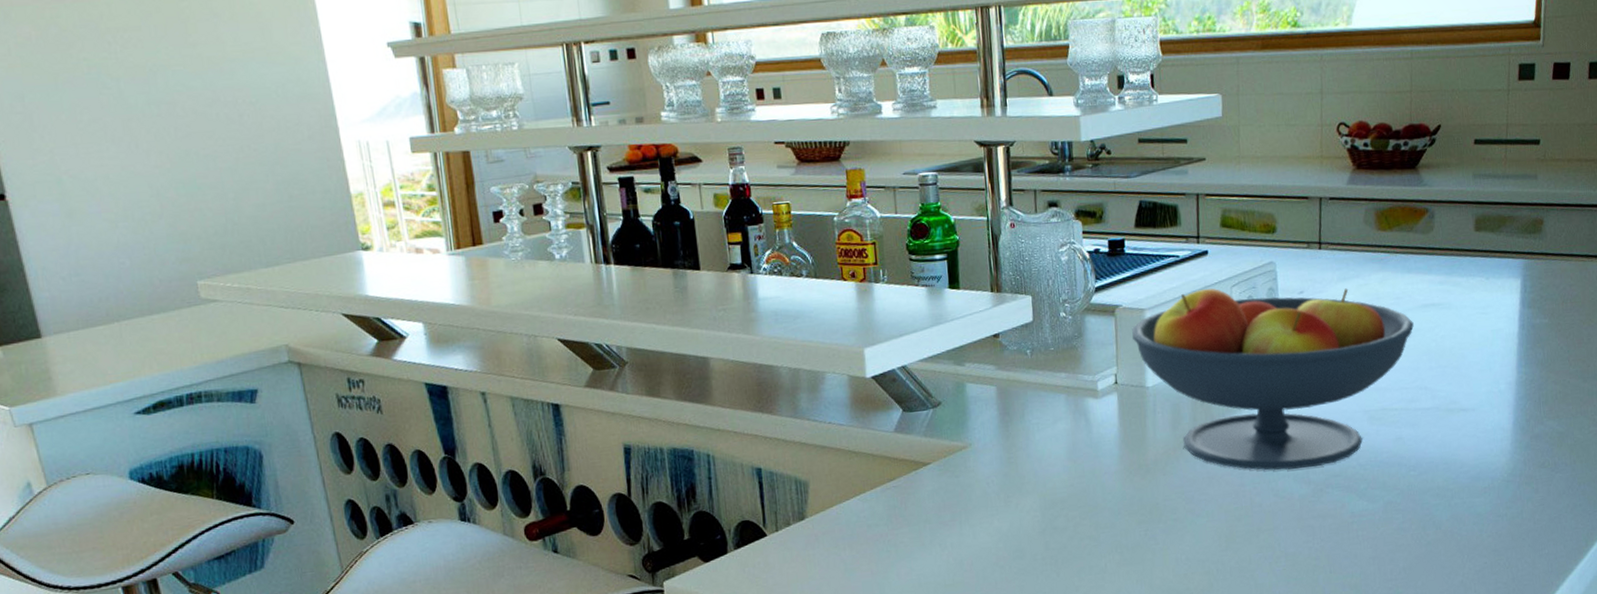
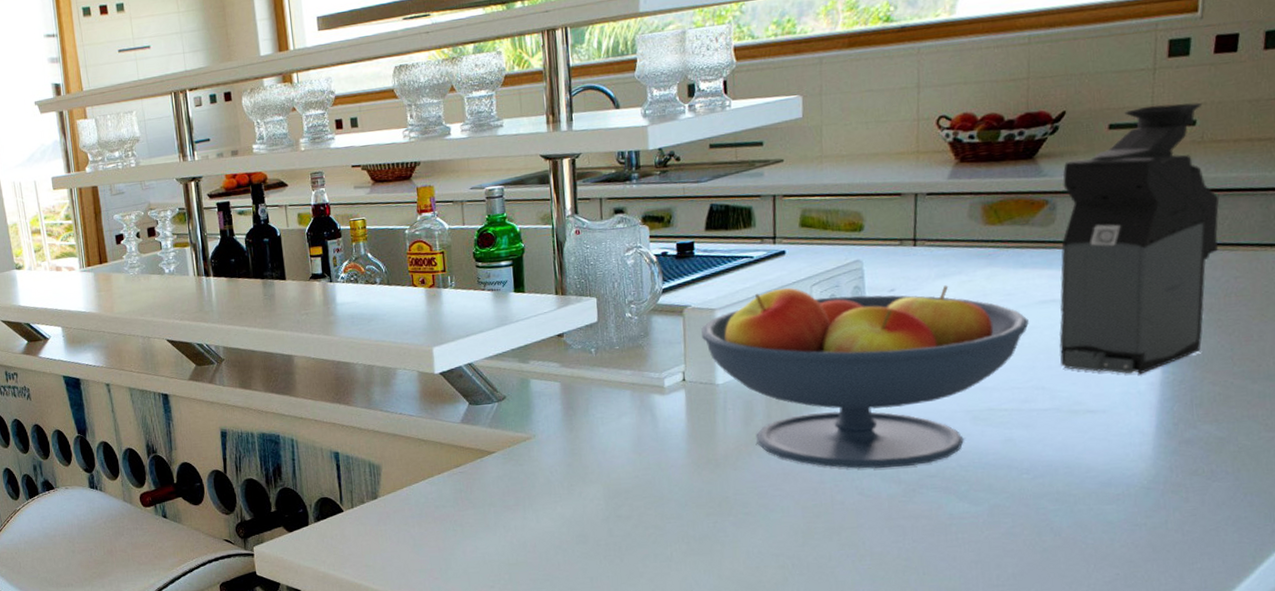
coffee maker: none [1438,123,1558,375] -> present [1059,102,1220,375]

